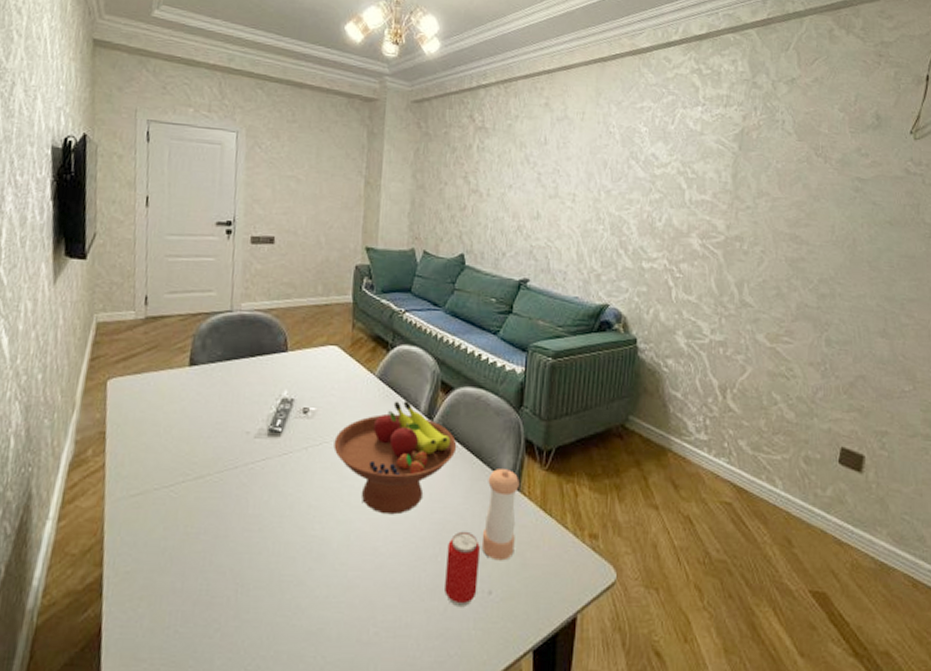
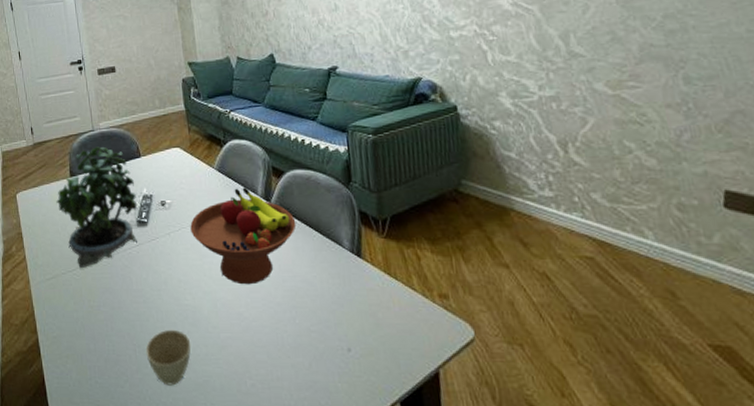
potted plant: none [163,332,273,485] -> present [56,146,137,269]
cup: none [250,565,310,635] -> present [145,329,191,386]
beverage can: present [445,532,481,608] -> none [302,297,337,363]
pepper shaker: present [481,469,519,561] -> none [330,239,366,321]

